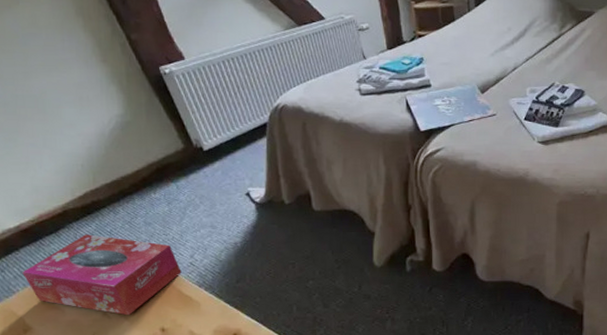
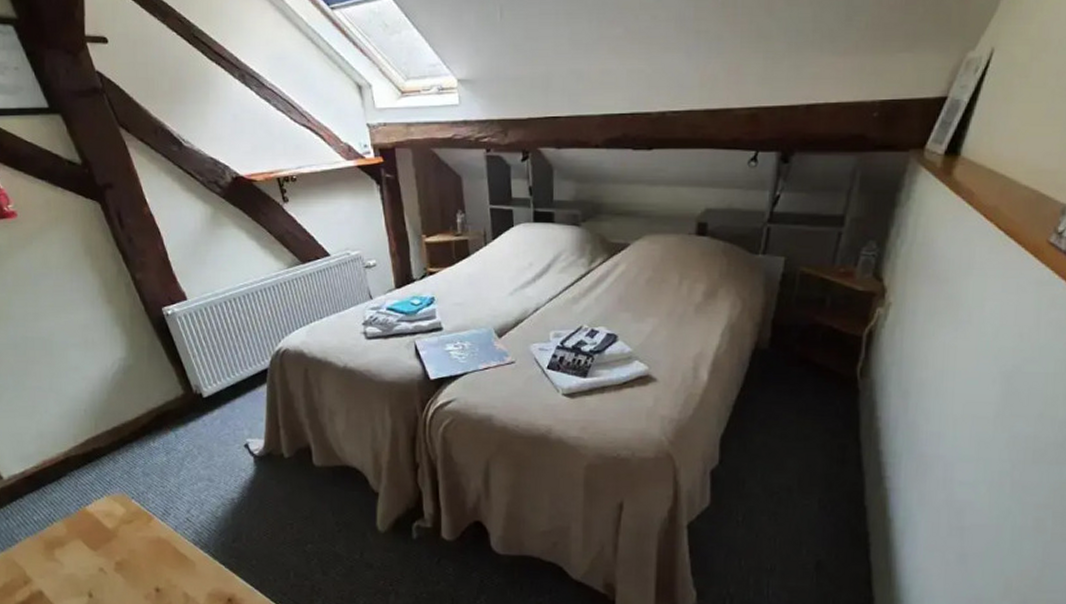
tissue box: present [22,234,182,316] -> none [25,483,178,572]

